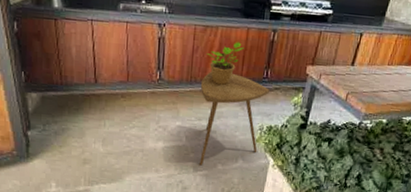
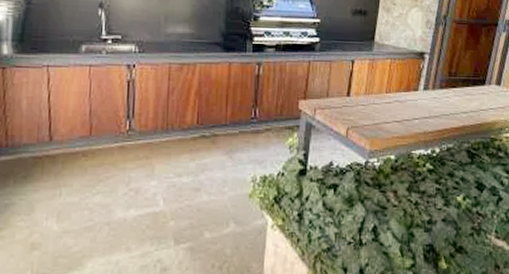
side table: present [199,71,269,166] -> none [178,115,259,236]
potted plant: present [207,42,244,85] -> none [184,79,227,130]

